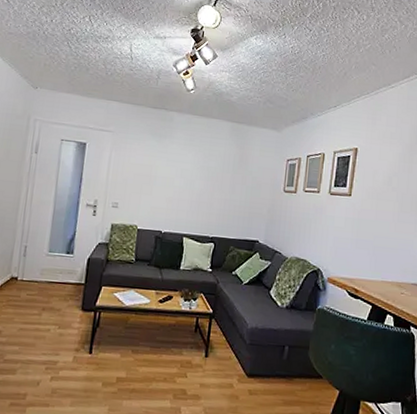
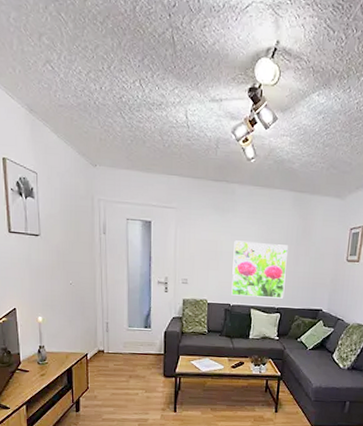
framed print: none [163,166,224,228] -> present [231,240,288,299]

